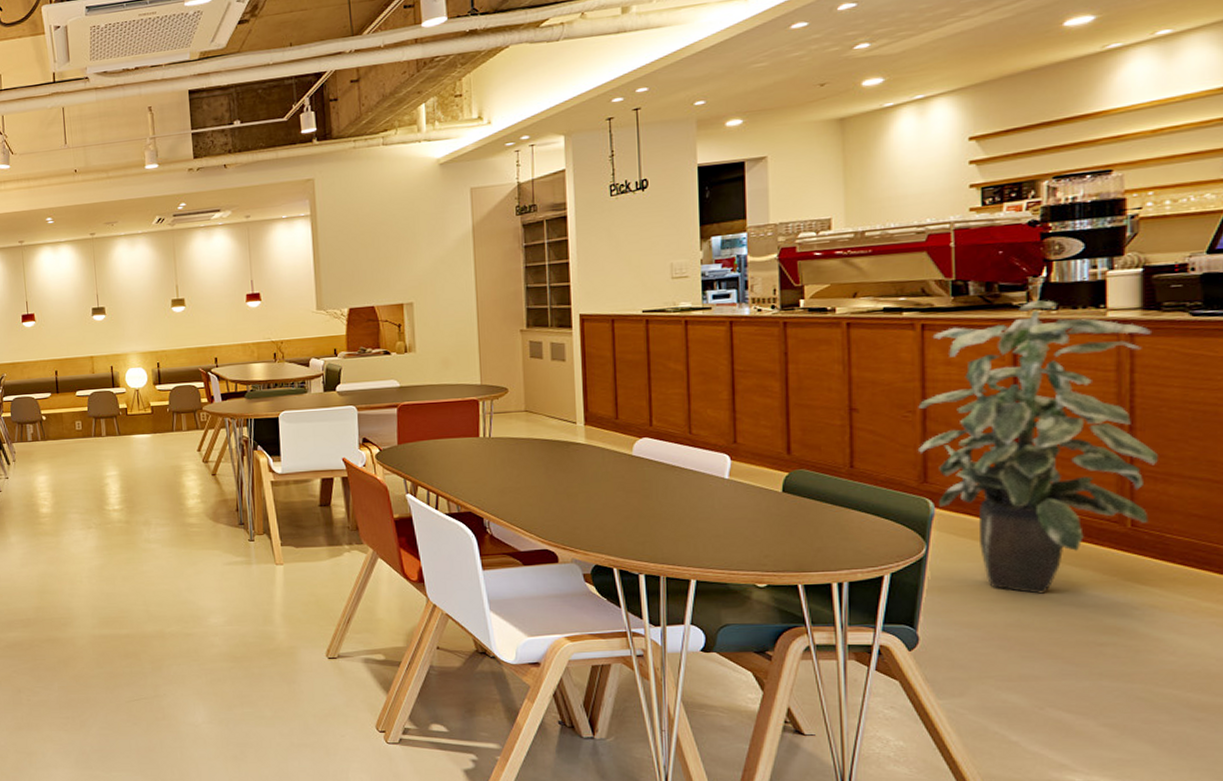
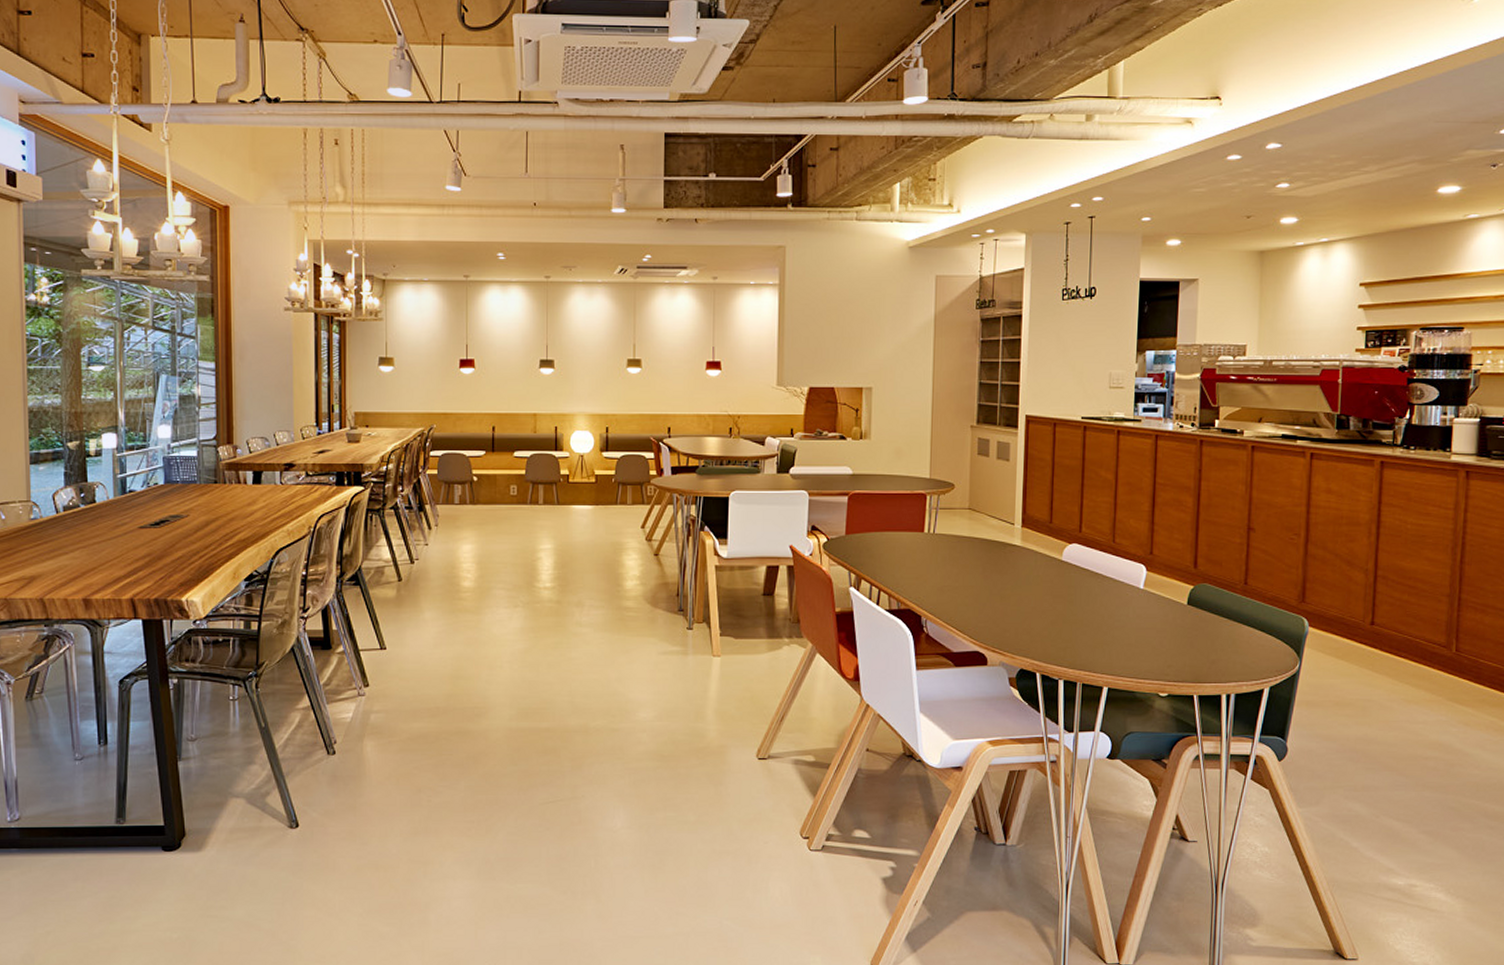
indoor plant: present [917,300,1160,594] -> none [1299,440,1483,710]

